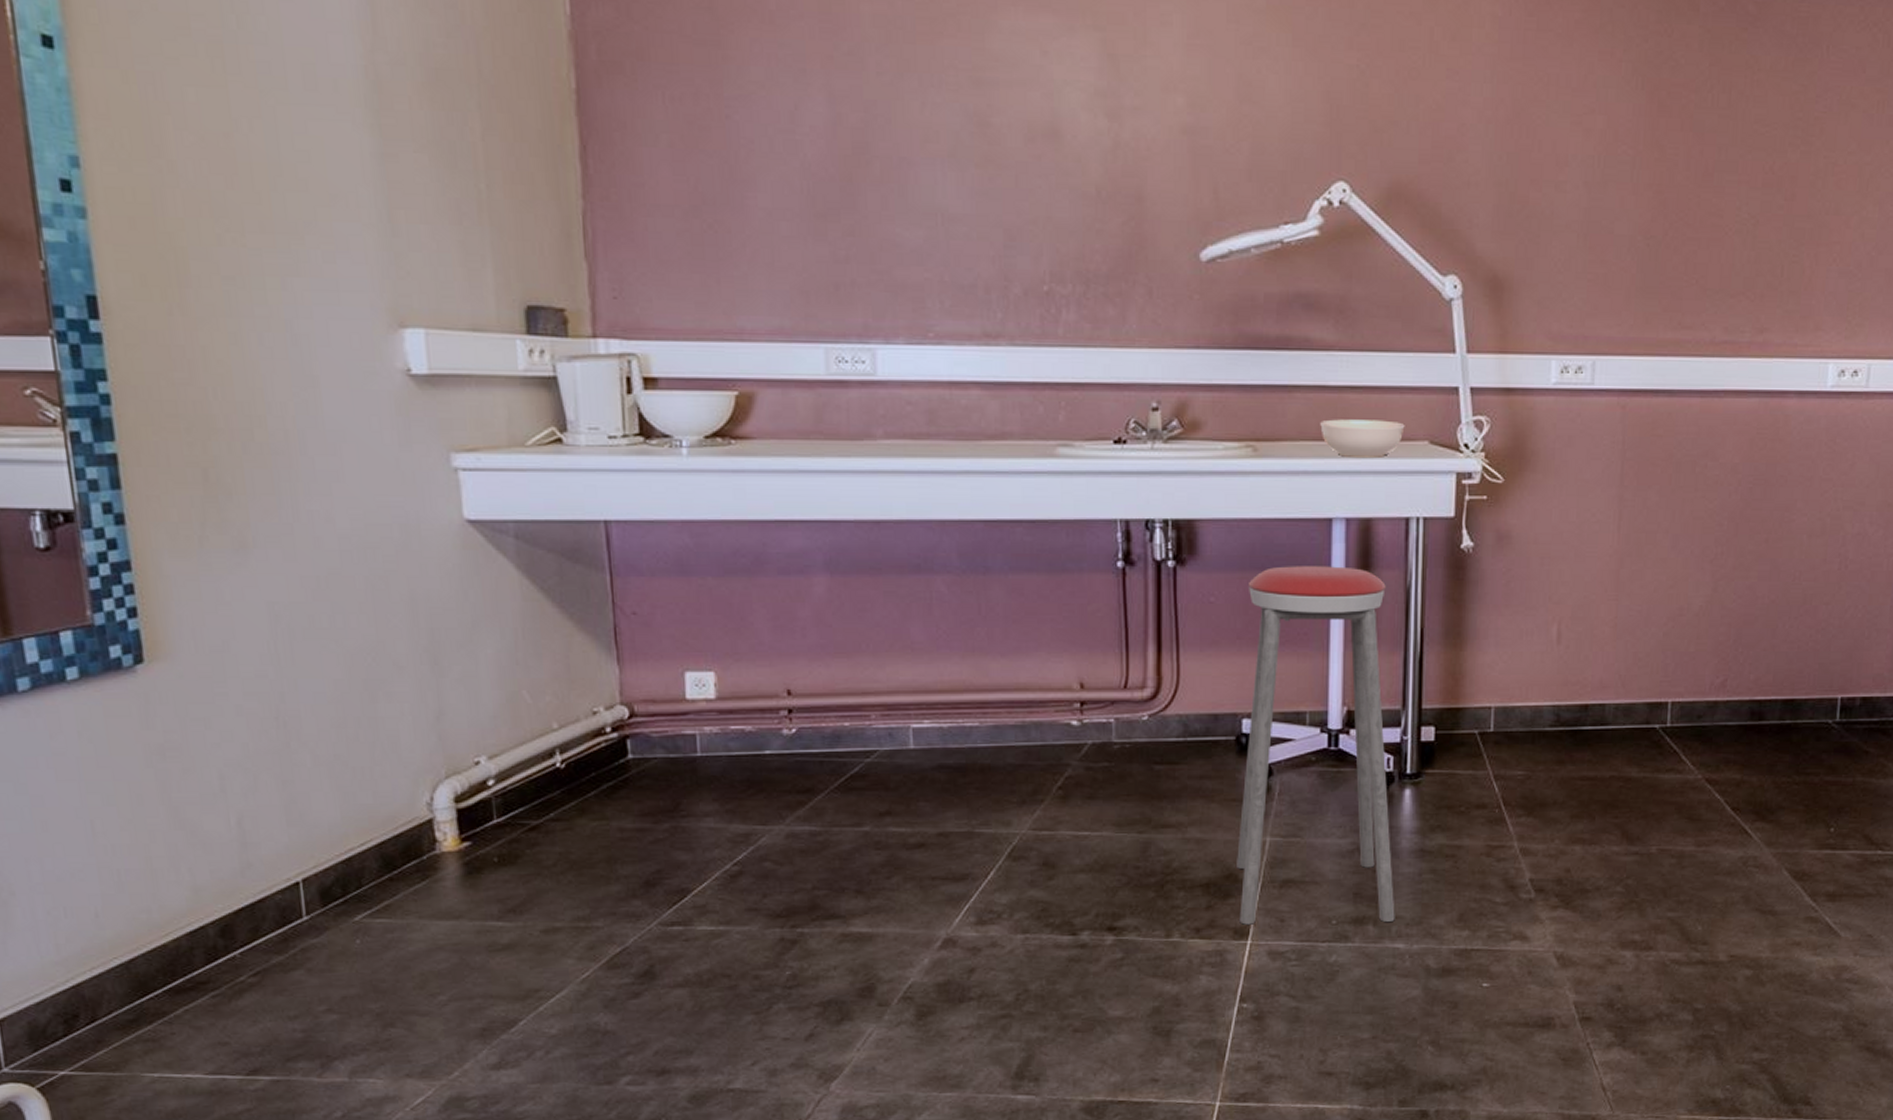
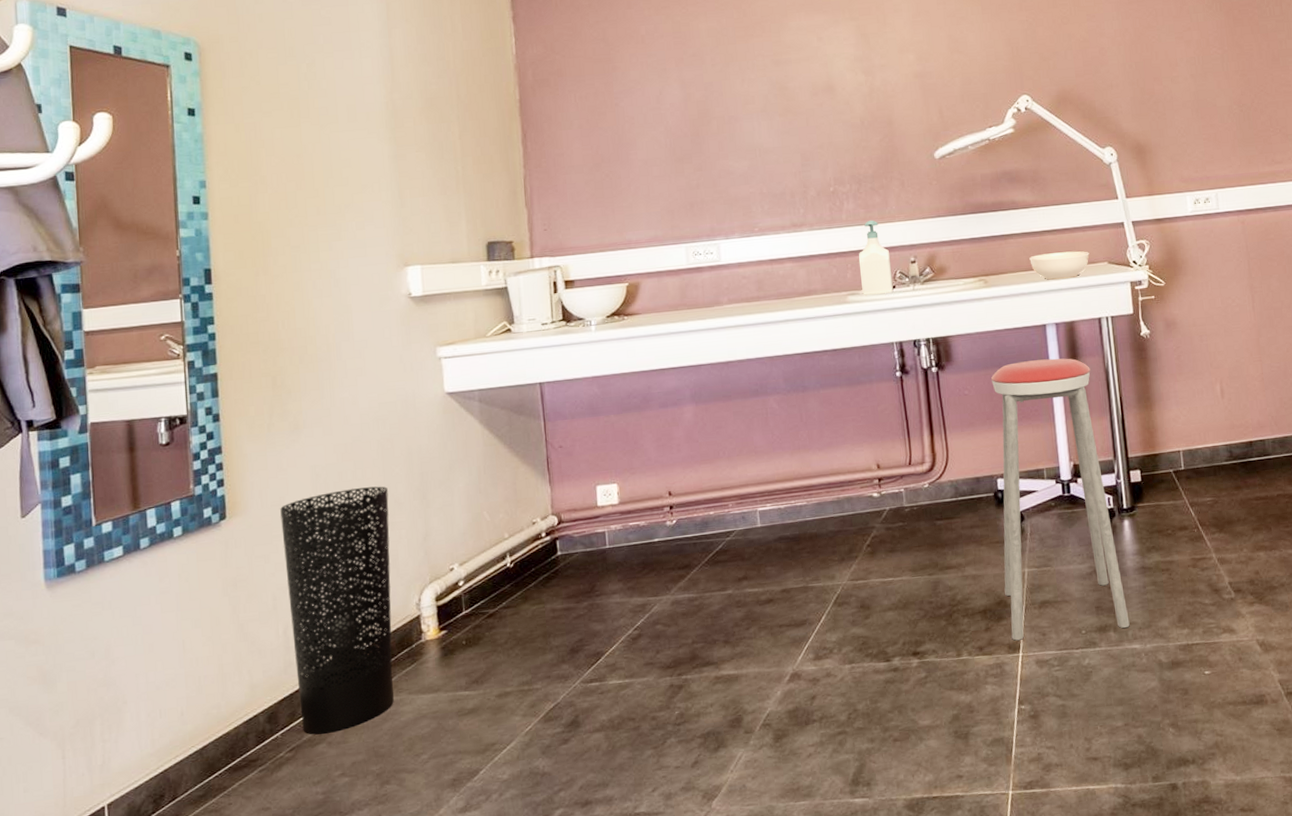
umbrella stand: none [224,640,398,958] -> present [280,486,394,735]
soap bottle: none [1077,341,1124,449] -> present [858,220,894,295]

